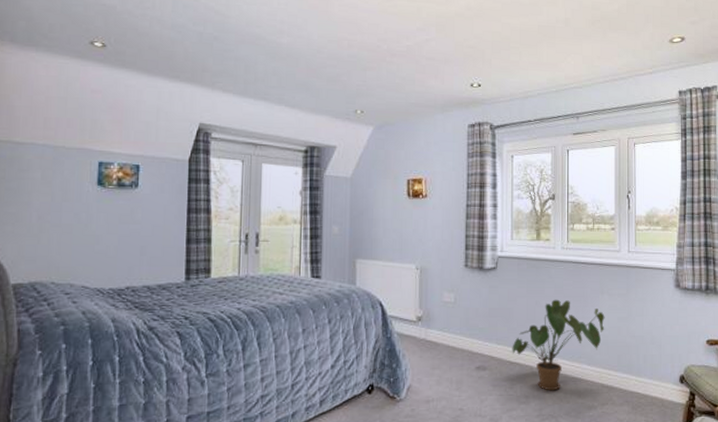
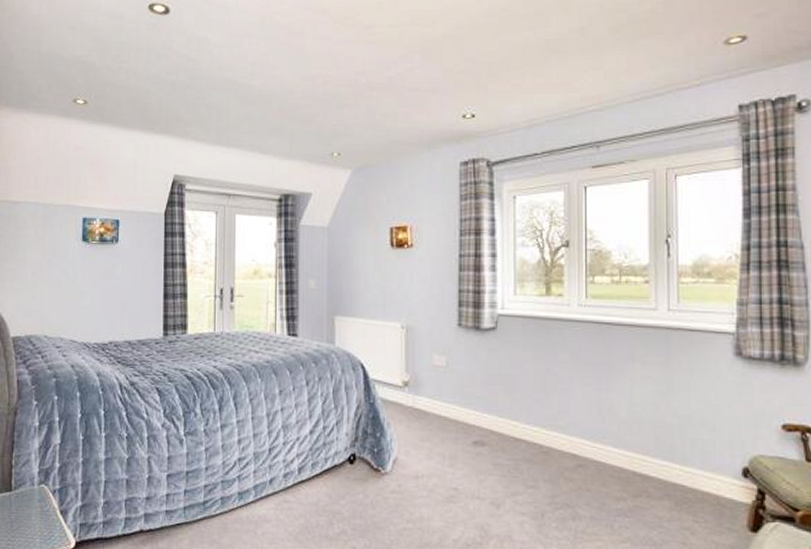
house plant: present [512,299,605,391] -> none [516,366,637,476]

